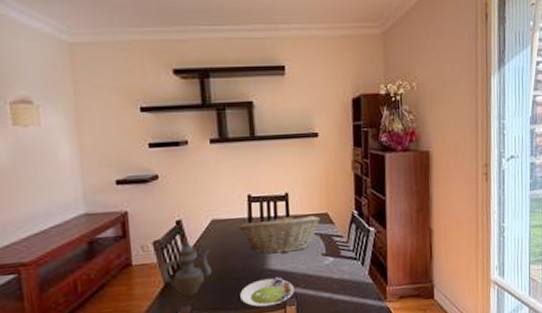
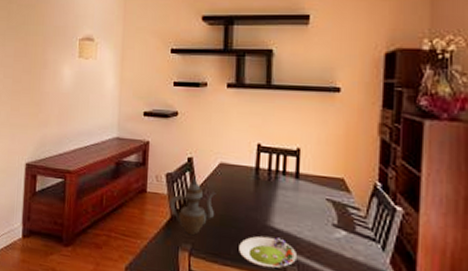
fruit basket: present [239,214,321,254] -> none [245,169,335,215]

